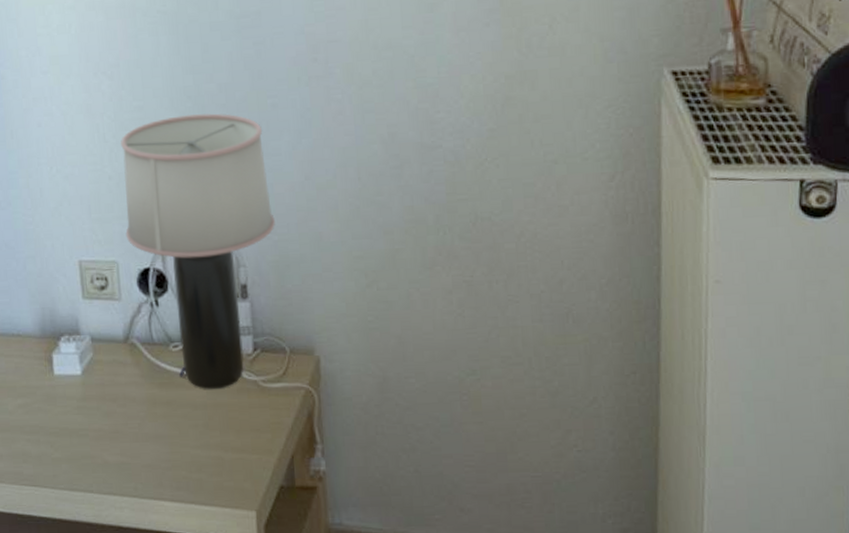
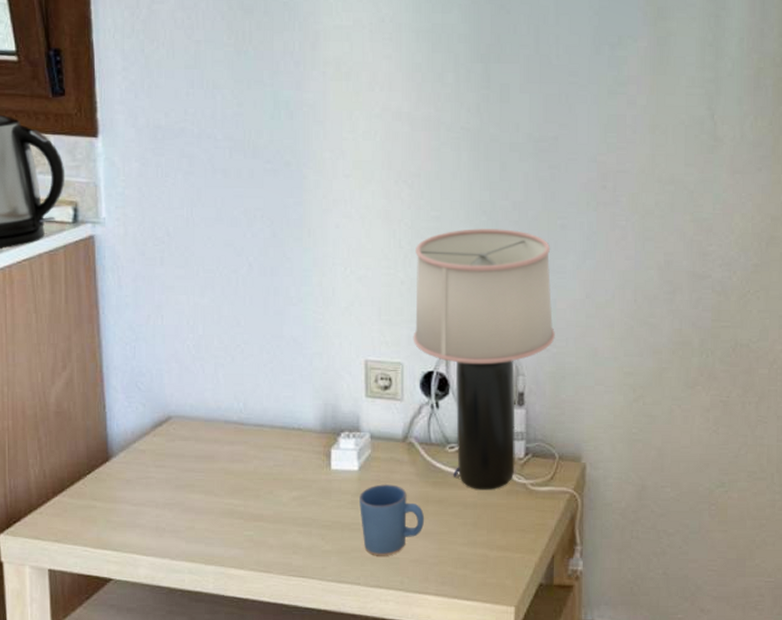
mug: none [85,387,154,462] -> present [360,484,425,556]

